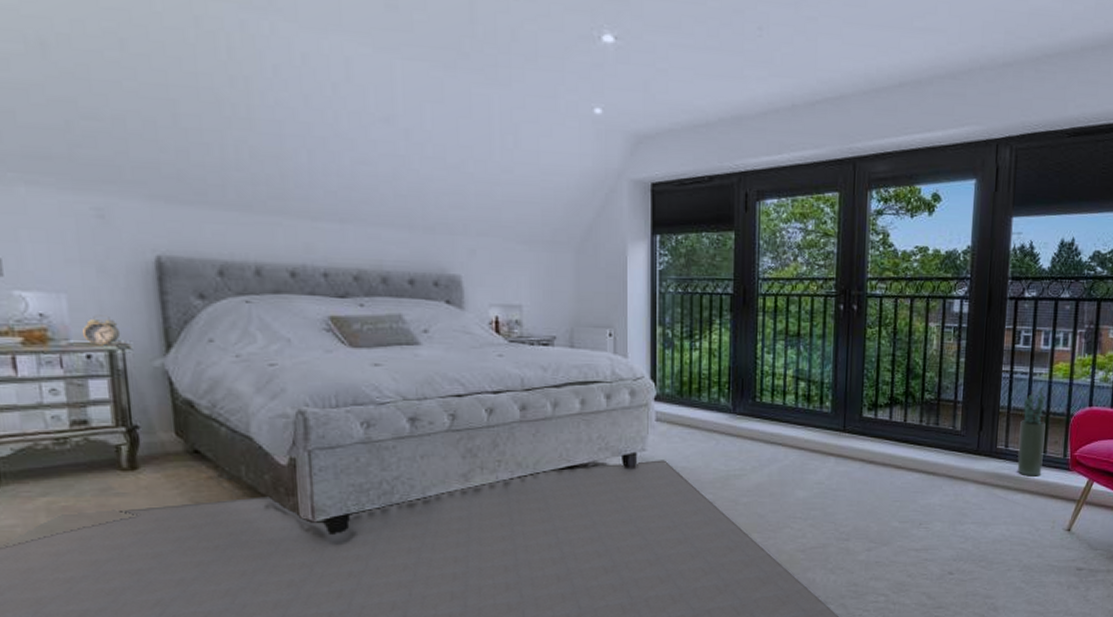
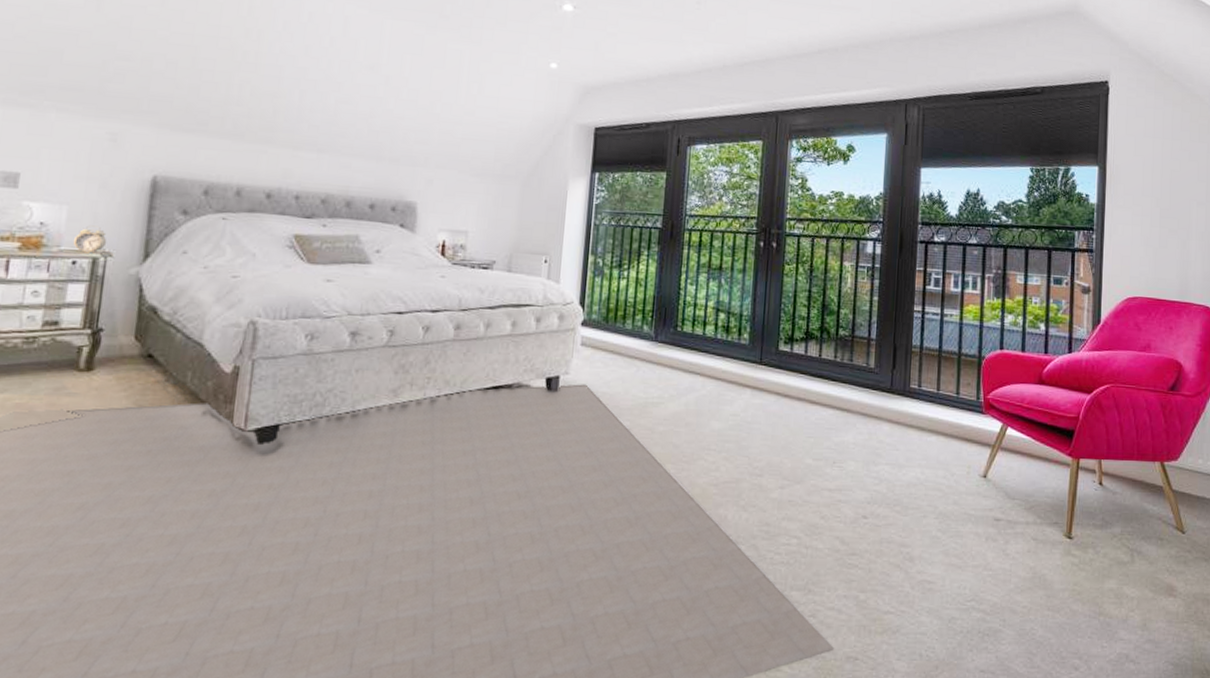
vase: present [1017,387,1046,476] -> none [930,328,958,418]

